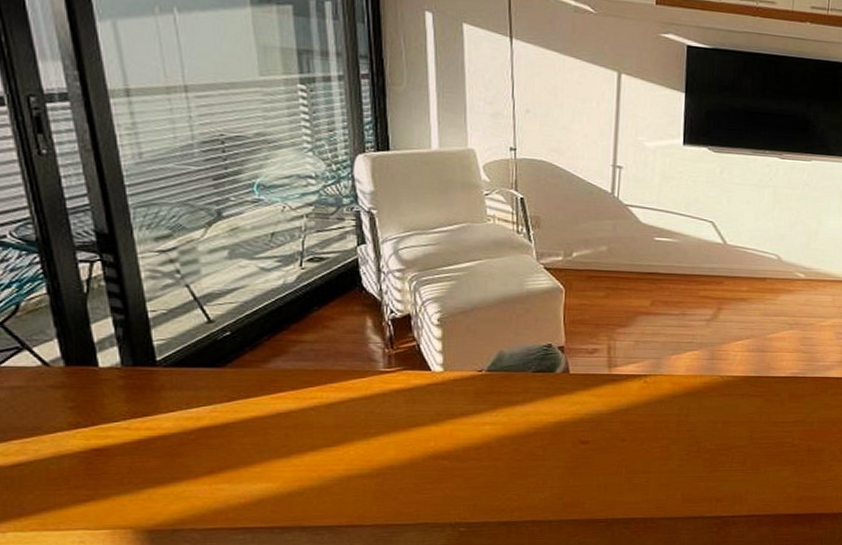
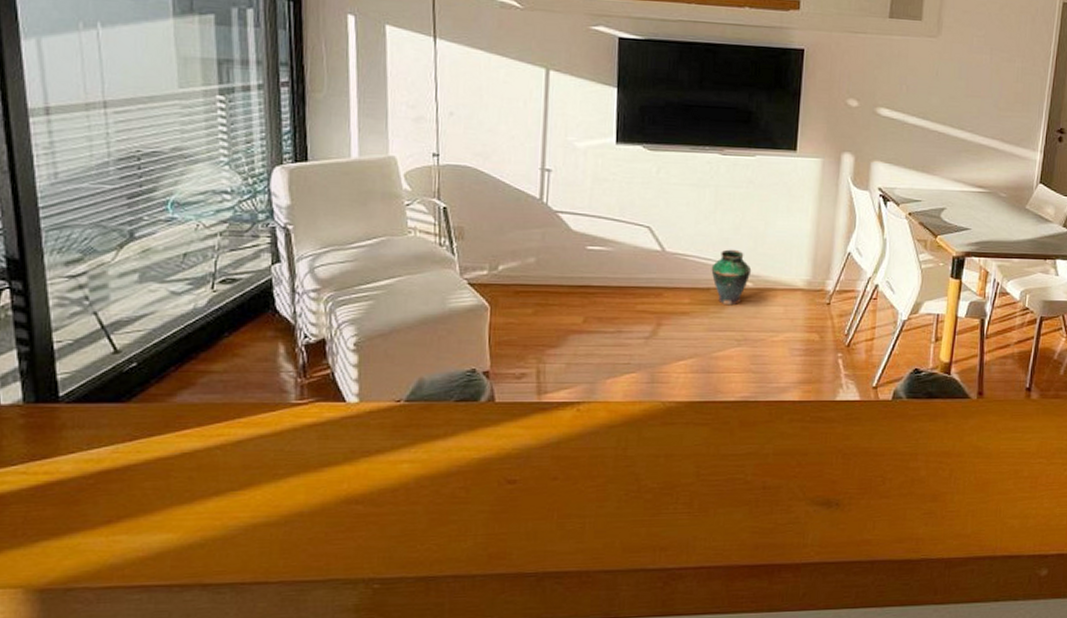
vase: none [768,244,805,294] -> present [711,249,752,306]

